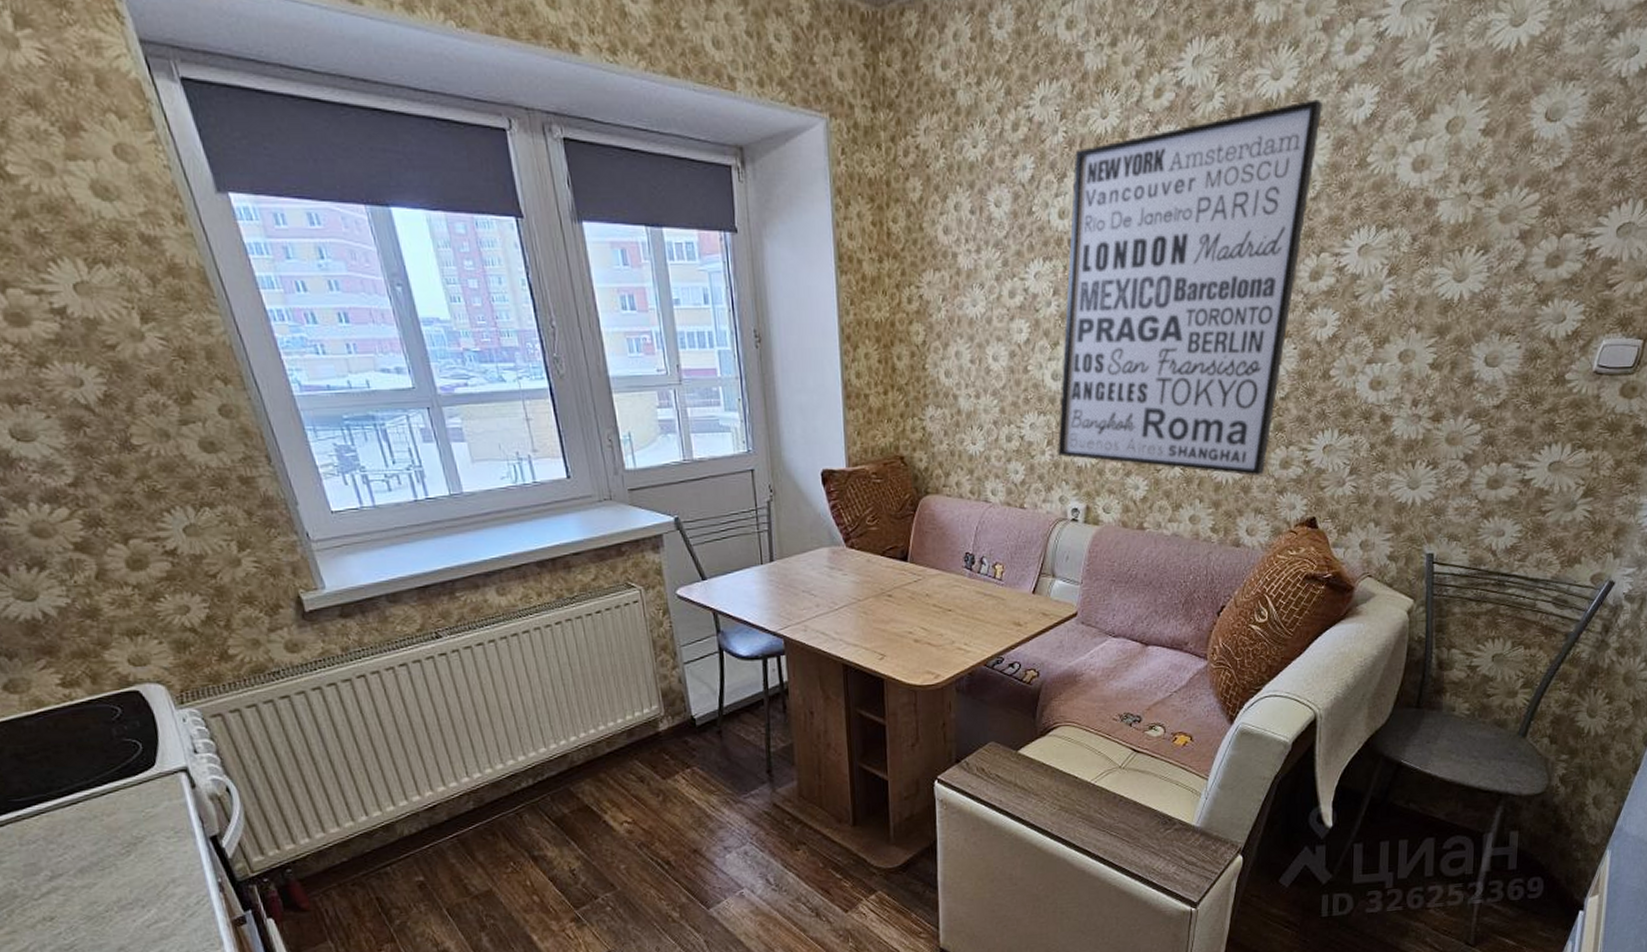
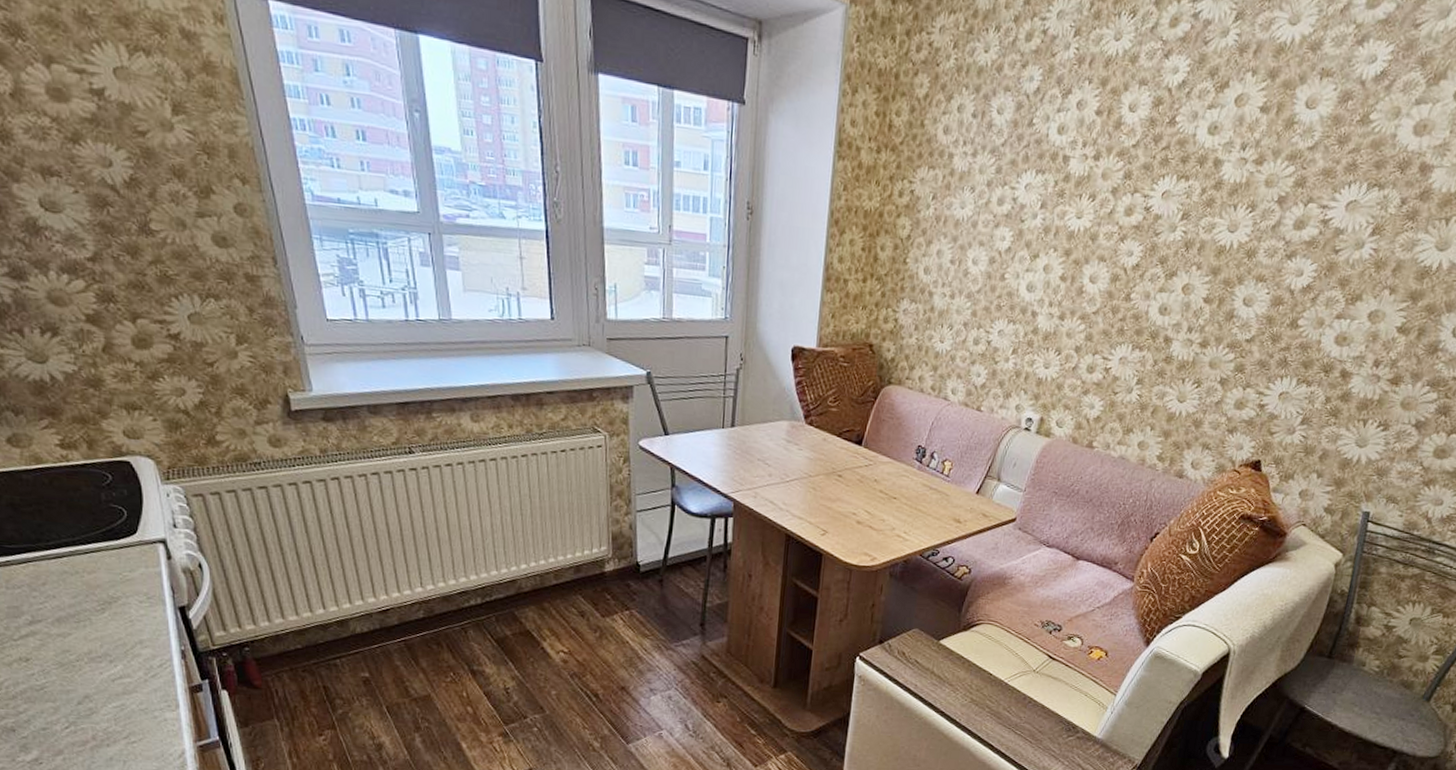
wall art: present [1058,99,1322,476] -> none [1021,49,1335,412]

